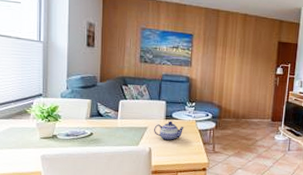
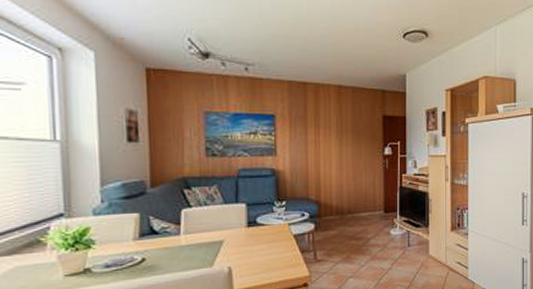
teapot: present [154,120,184,141] -> none [233,228,274,255]

